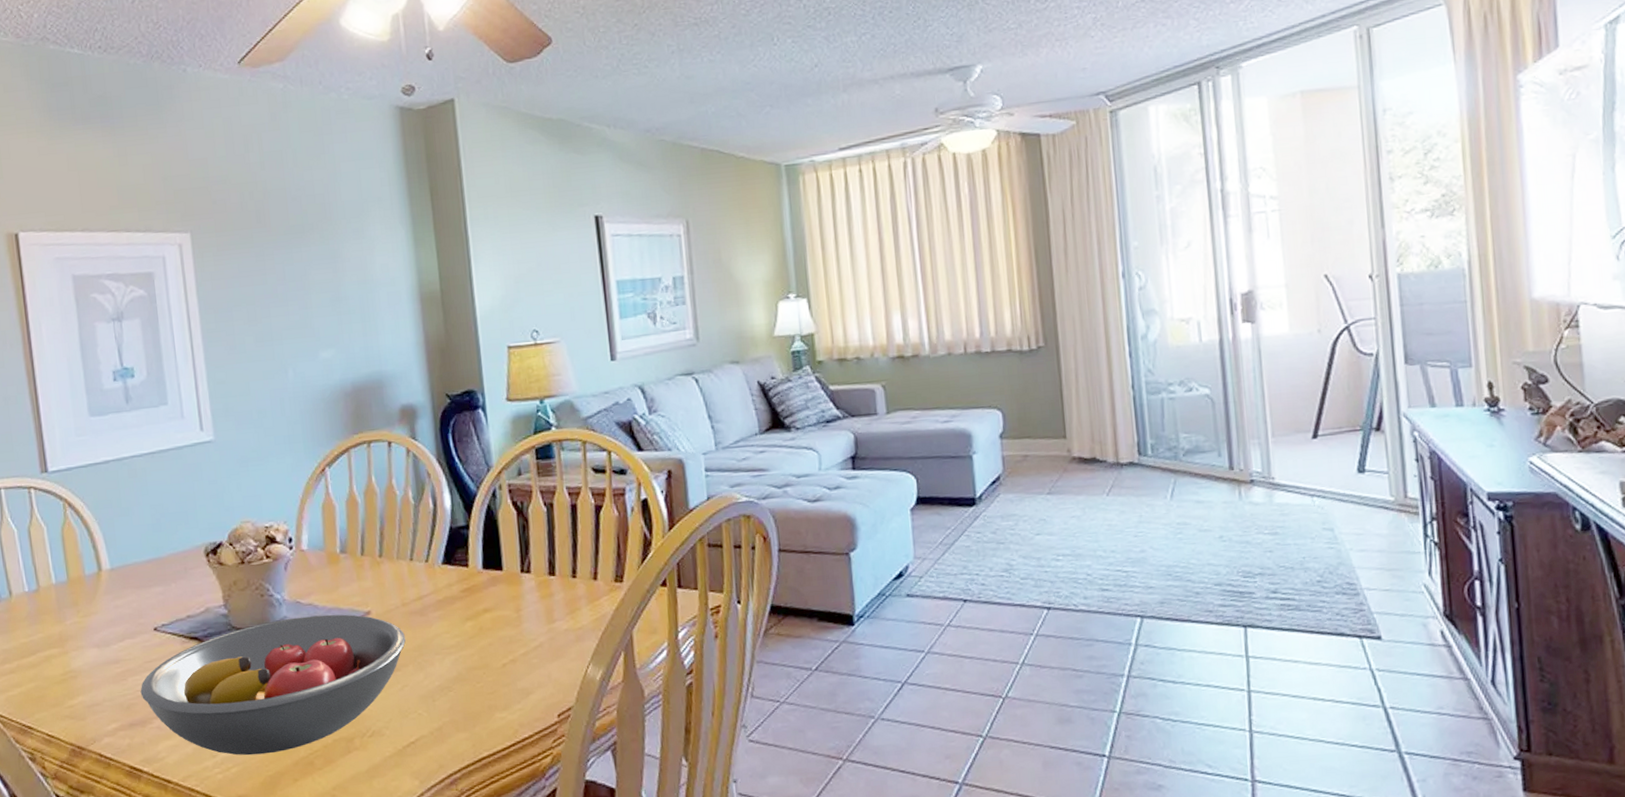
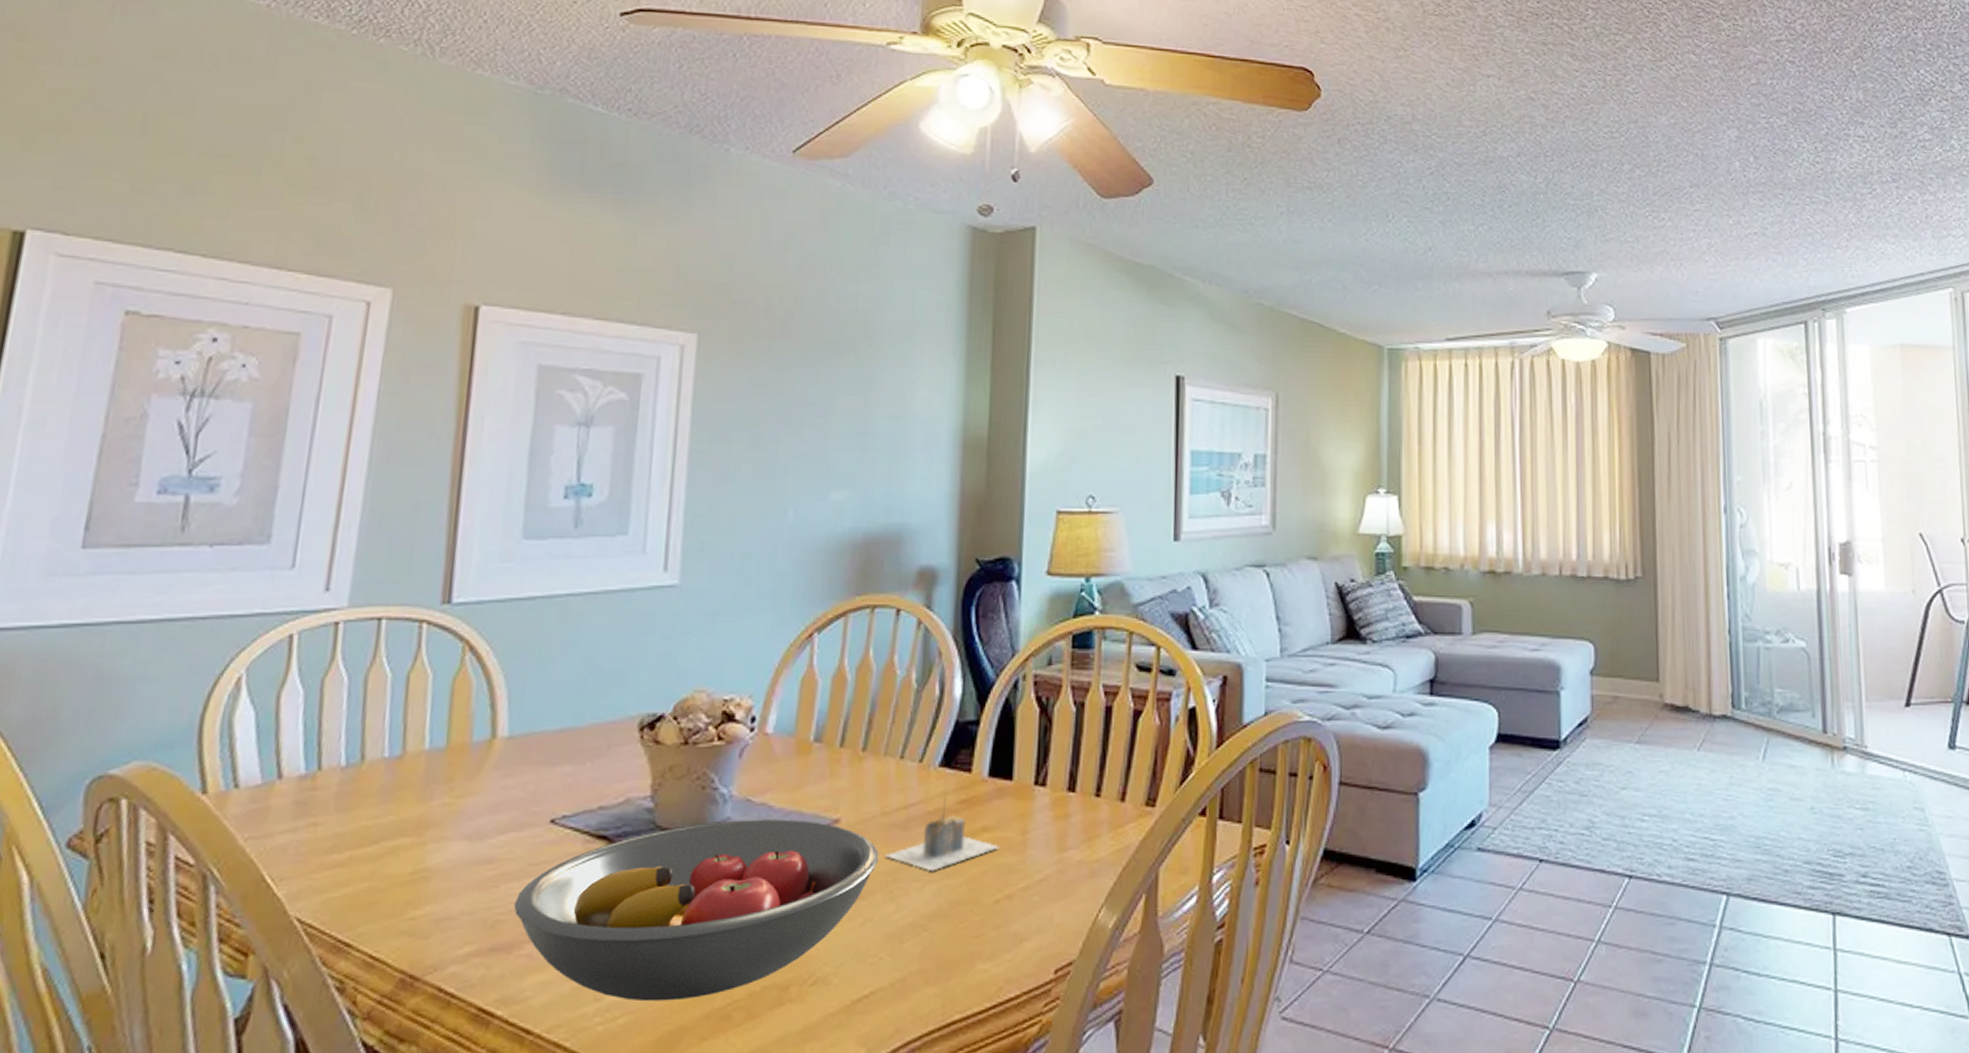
architectural model: none [411,588,501,646] -> present [886,797,1001,872]

